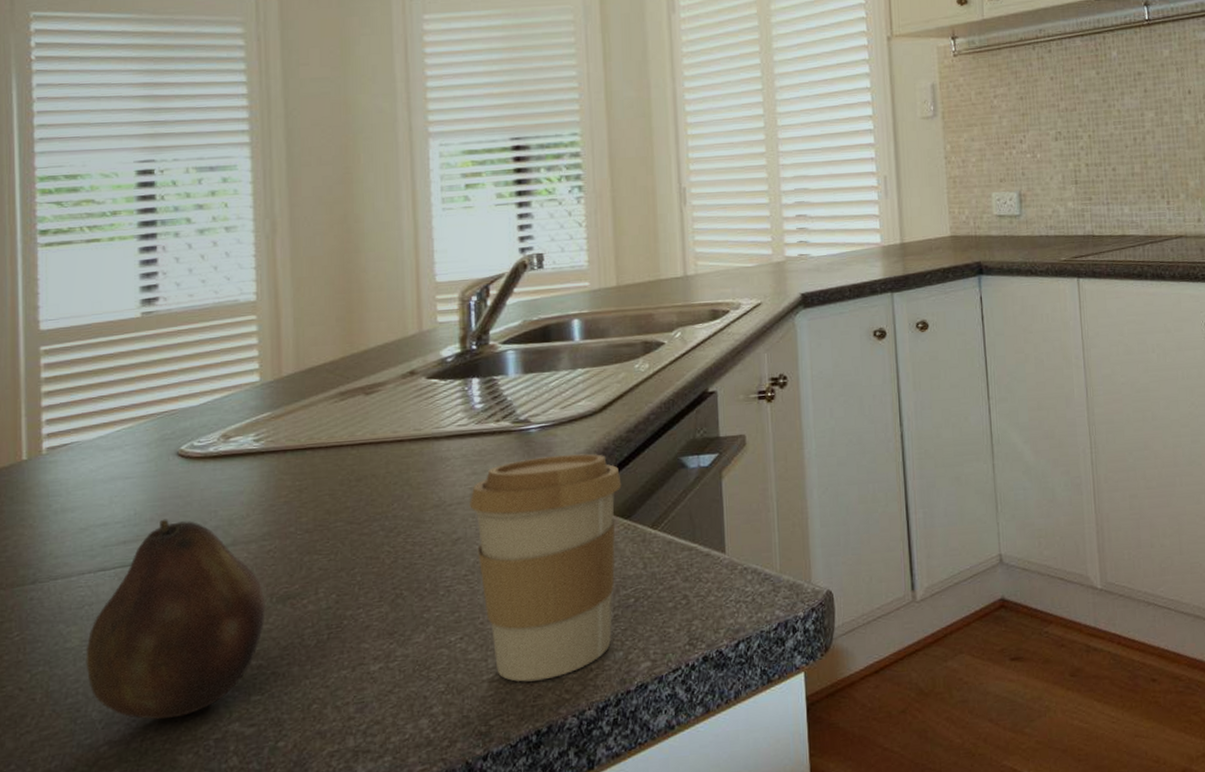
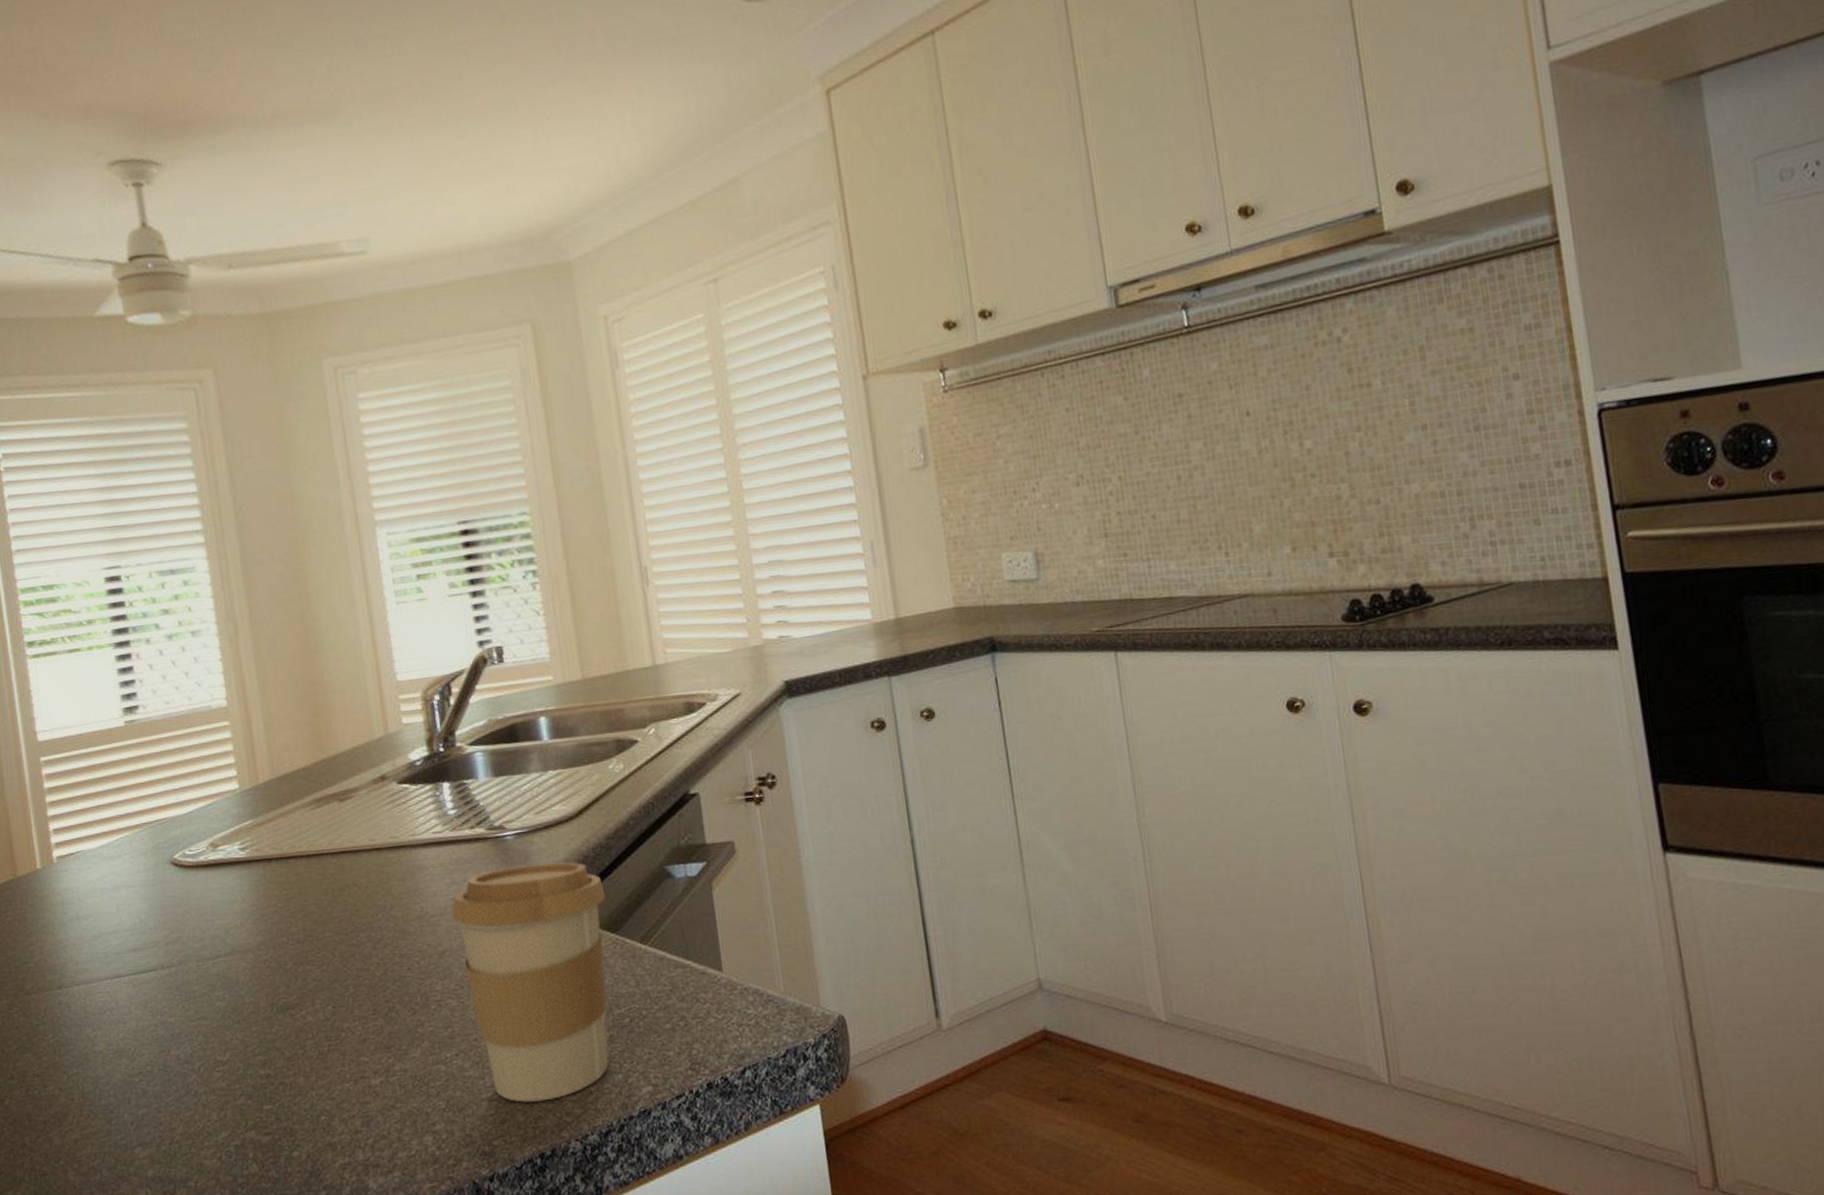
fruit: present [86,519,265,720] -> none [112,927,268,1124]

